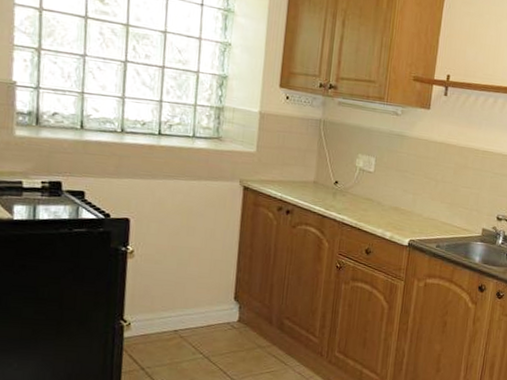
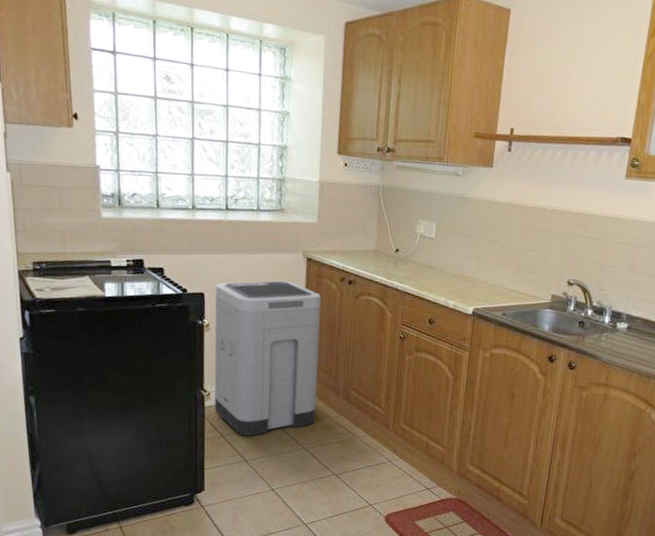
trash can: none [134,207,257,368] -> present [214,280,321,436]

